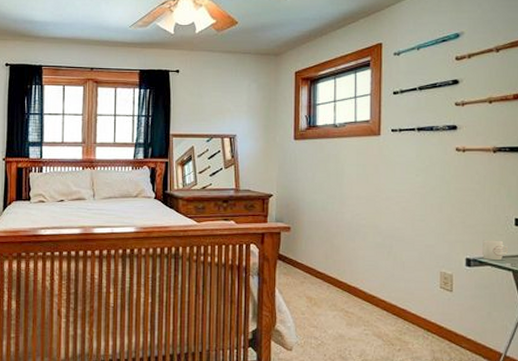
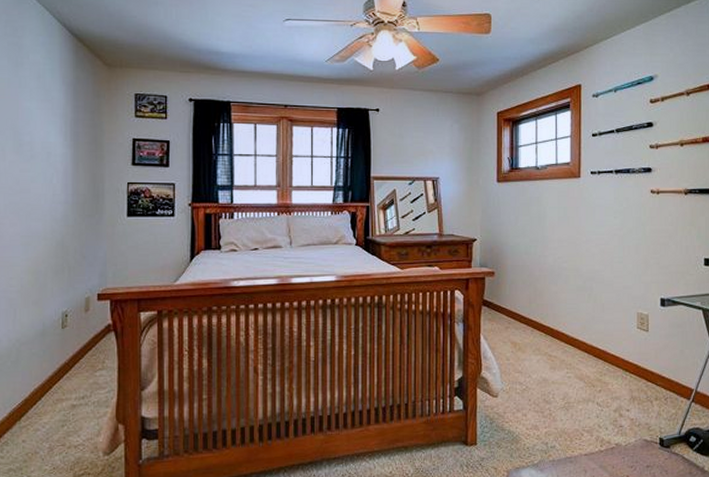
mug: present [482,240,508,261] -> none [675,280,698,300]

